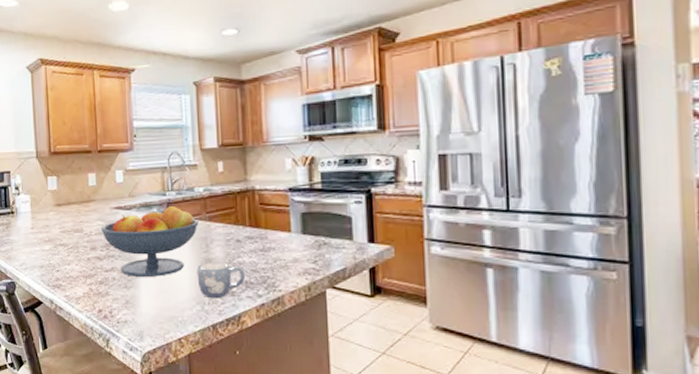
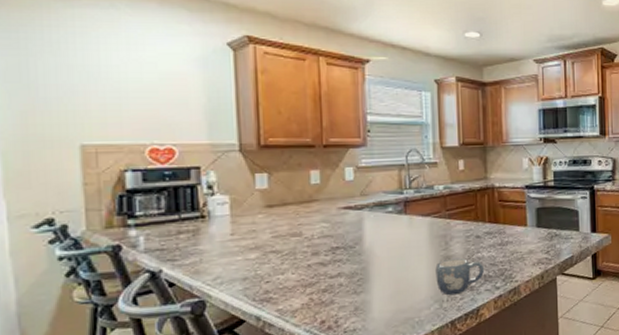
fruit bowl: present [101,205,199,277] -> none [325,203,438,281]

